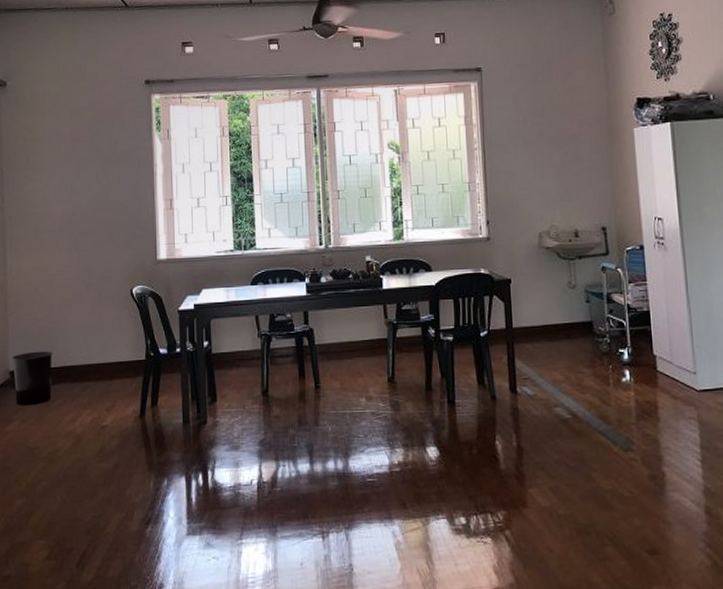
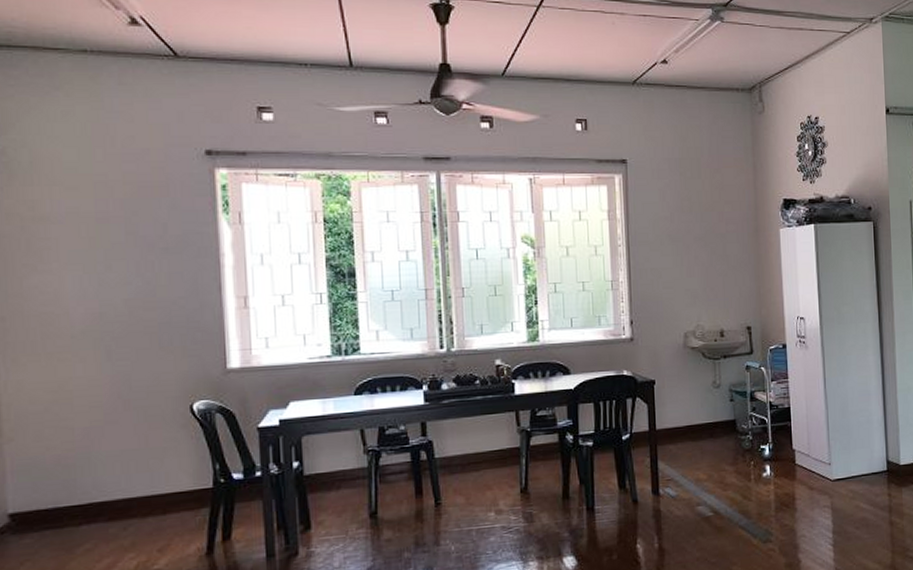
waste bin: present [12,351,52,406] -> none [11,485,76,556]

